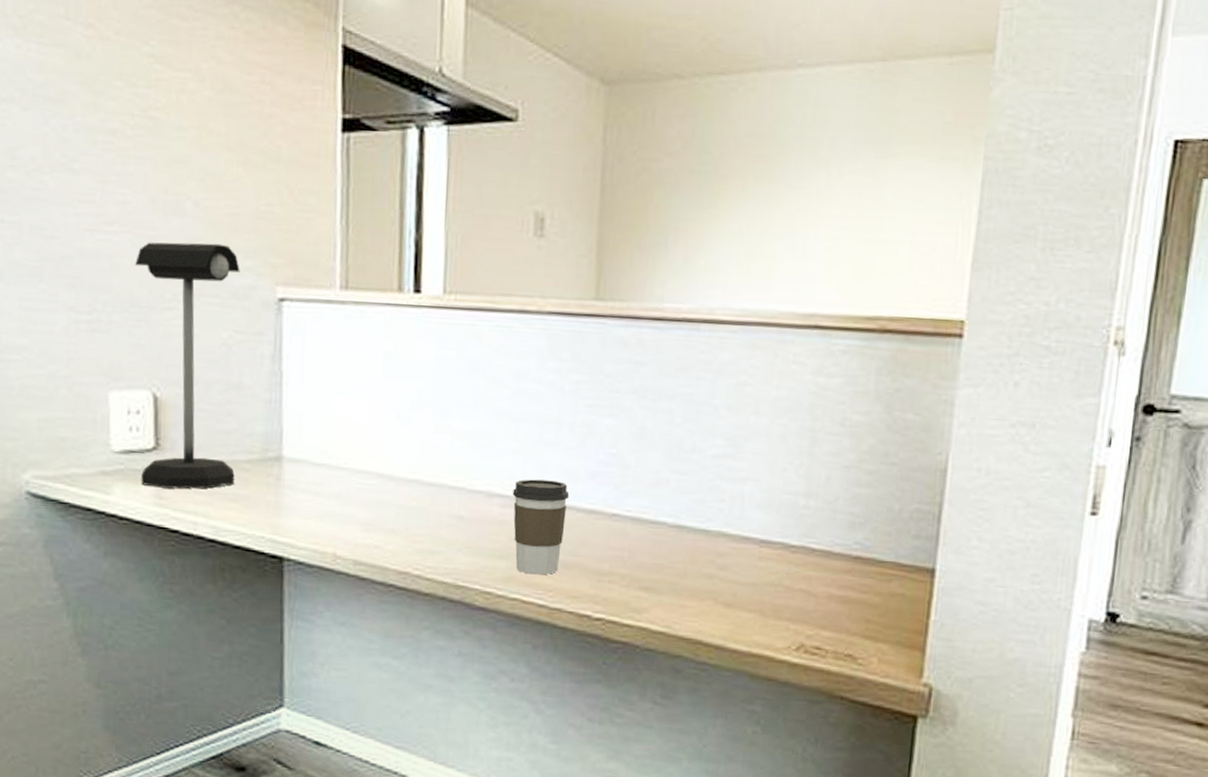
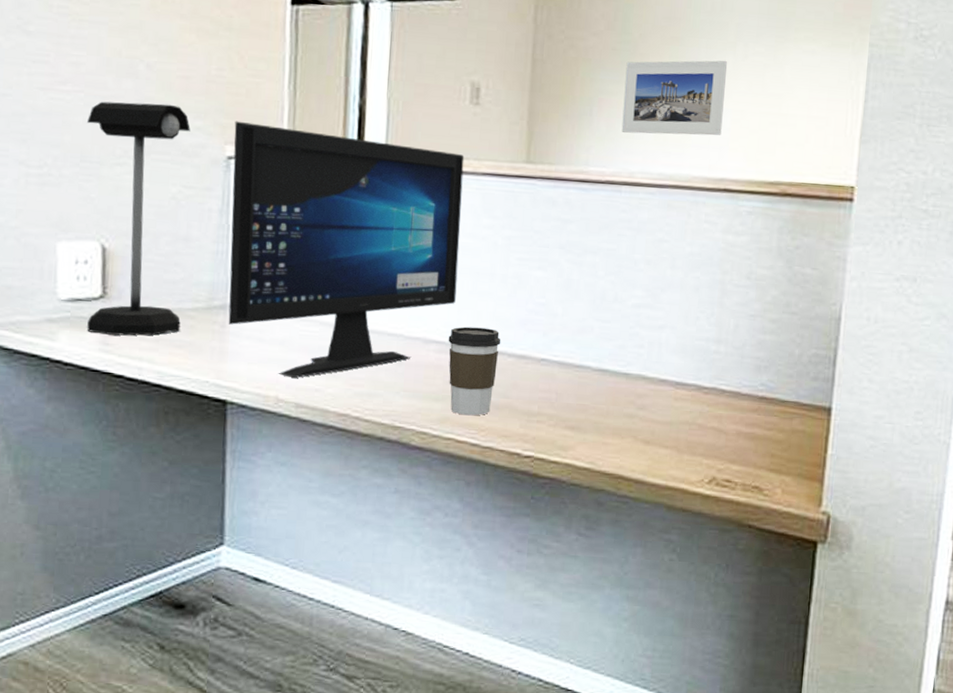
computer monitor: none [283,260,528,534] -> present [228,121,465,378]
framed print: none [700,180,820,266] -> present [621,60,728,136]

